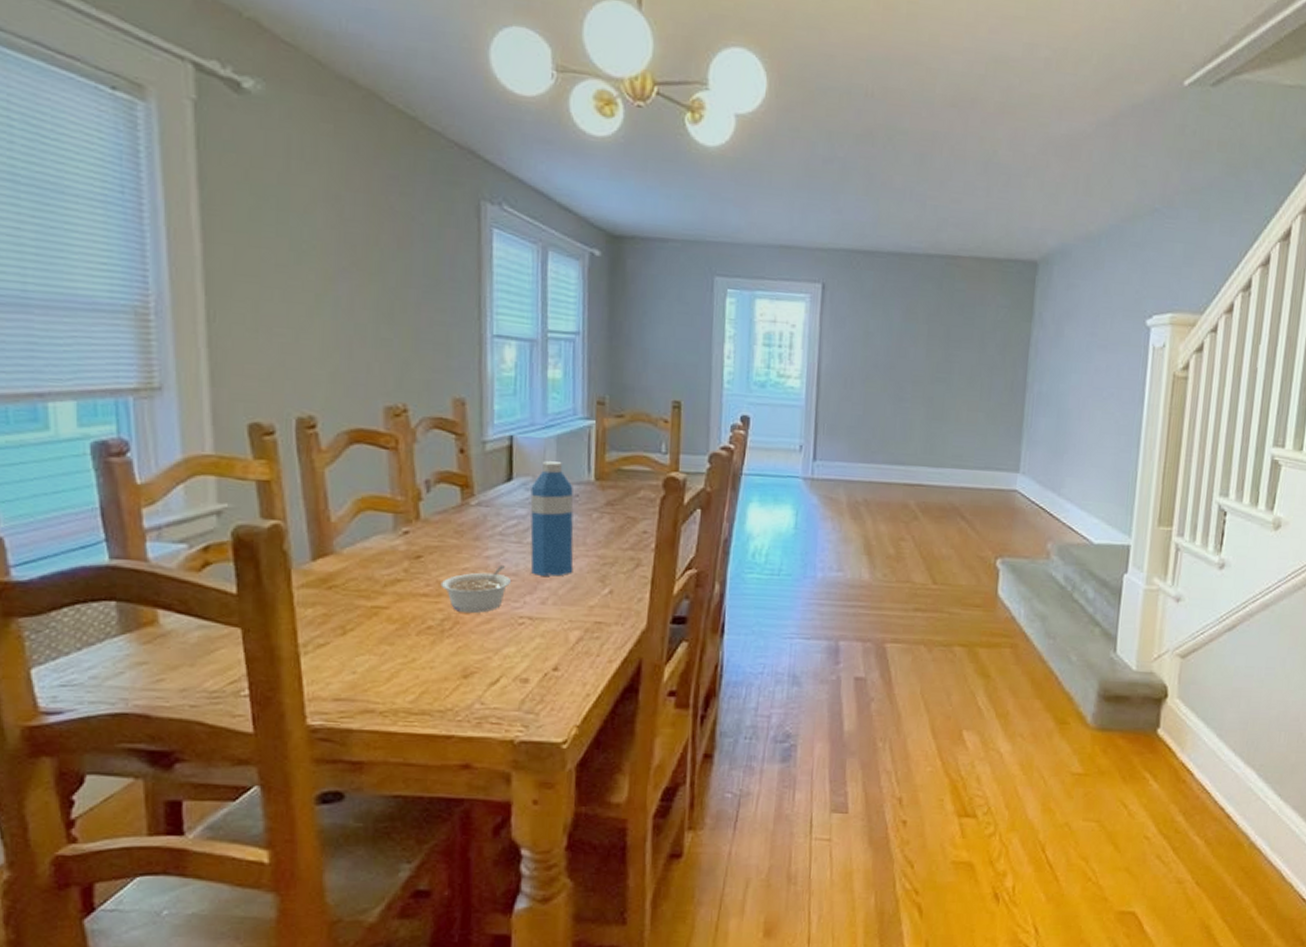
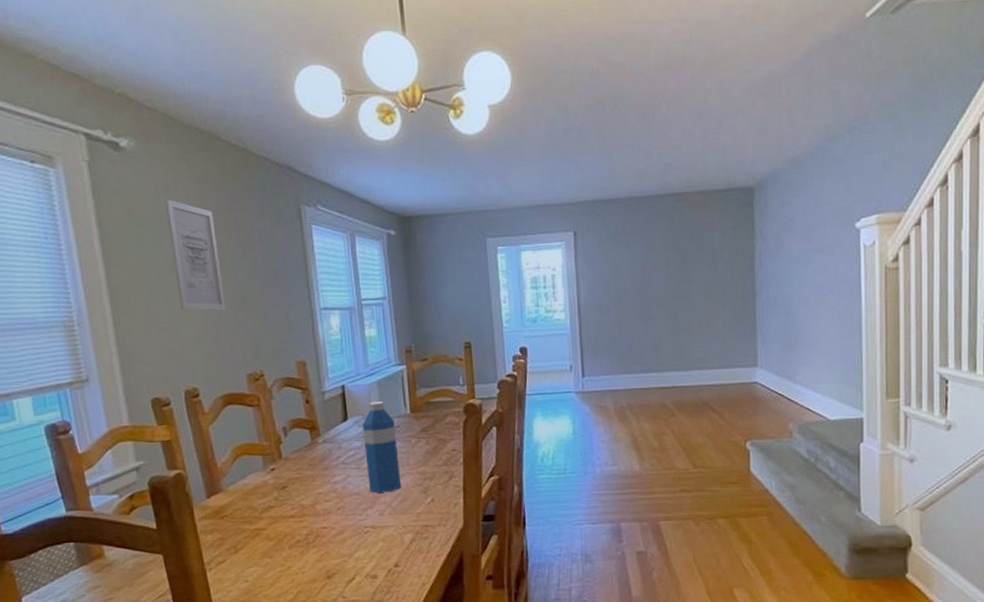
wall art: none [296,165,366,322] -> present [164,199,226,311]
legume: present [440,566,512,614] -> none [303,488,356,528]

